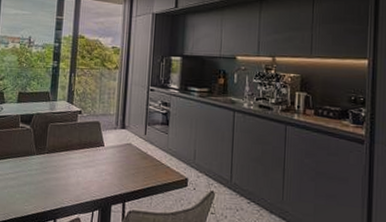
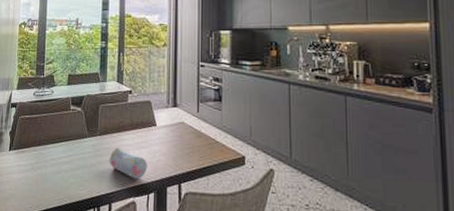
pencil case: none [56,165,93,197] -> present [109,147,147,179]

